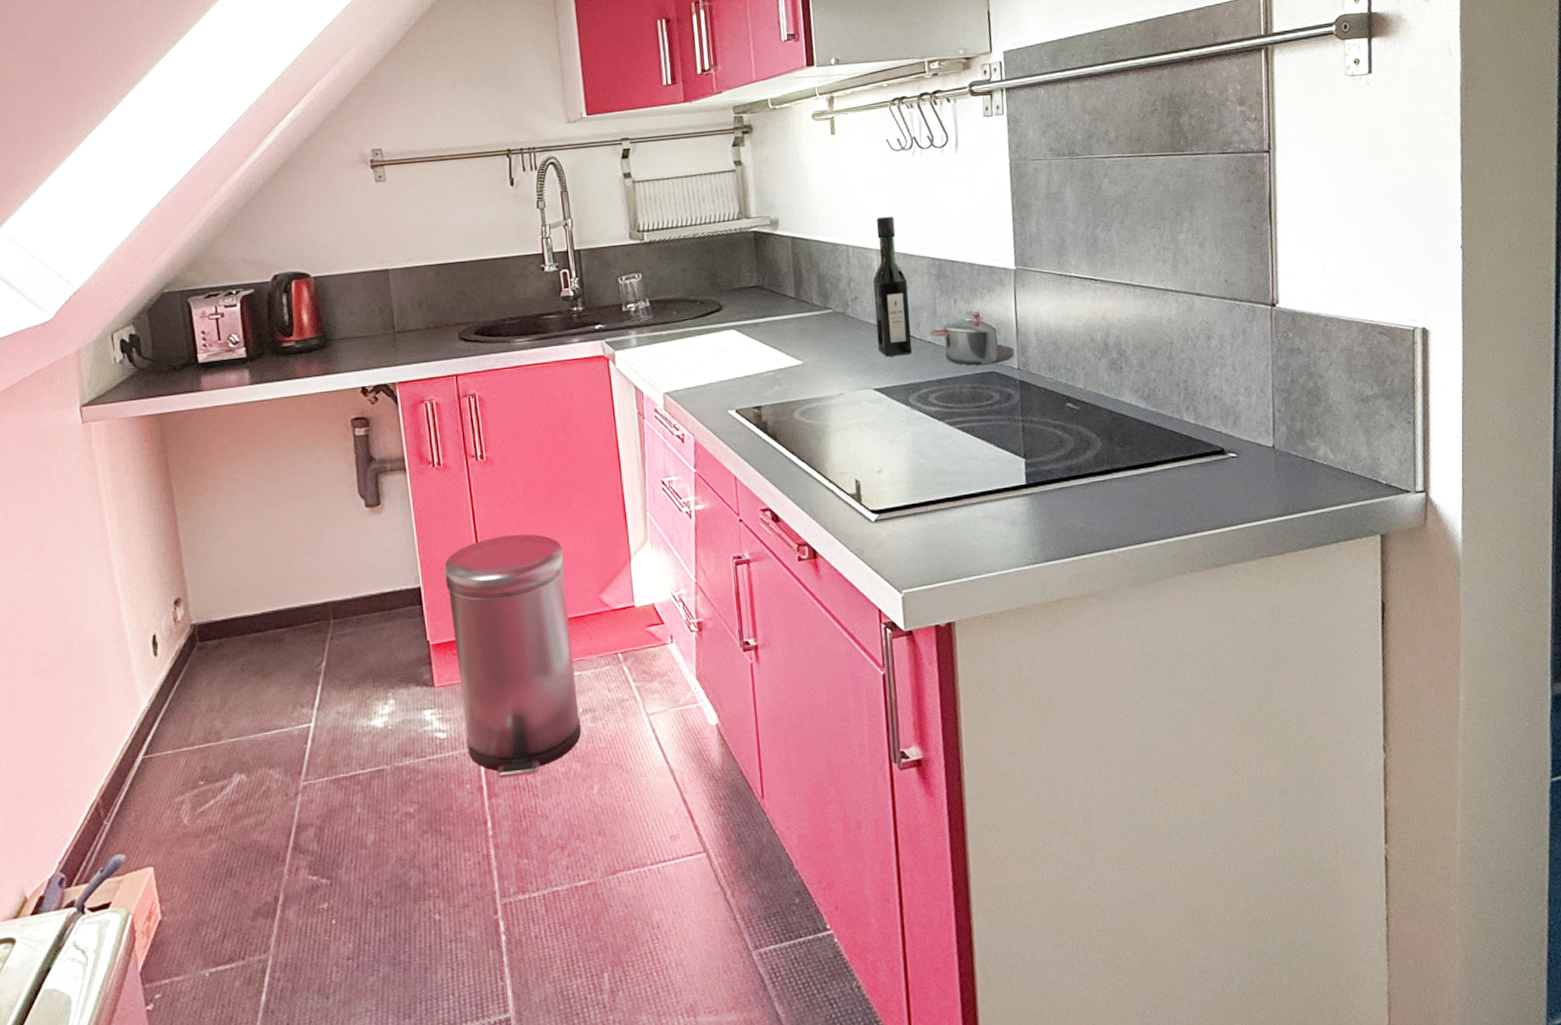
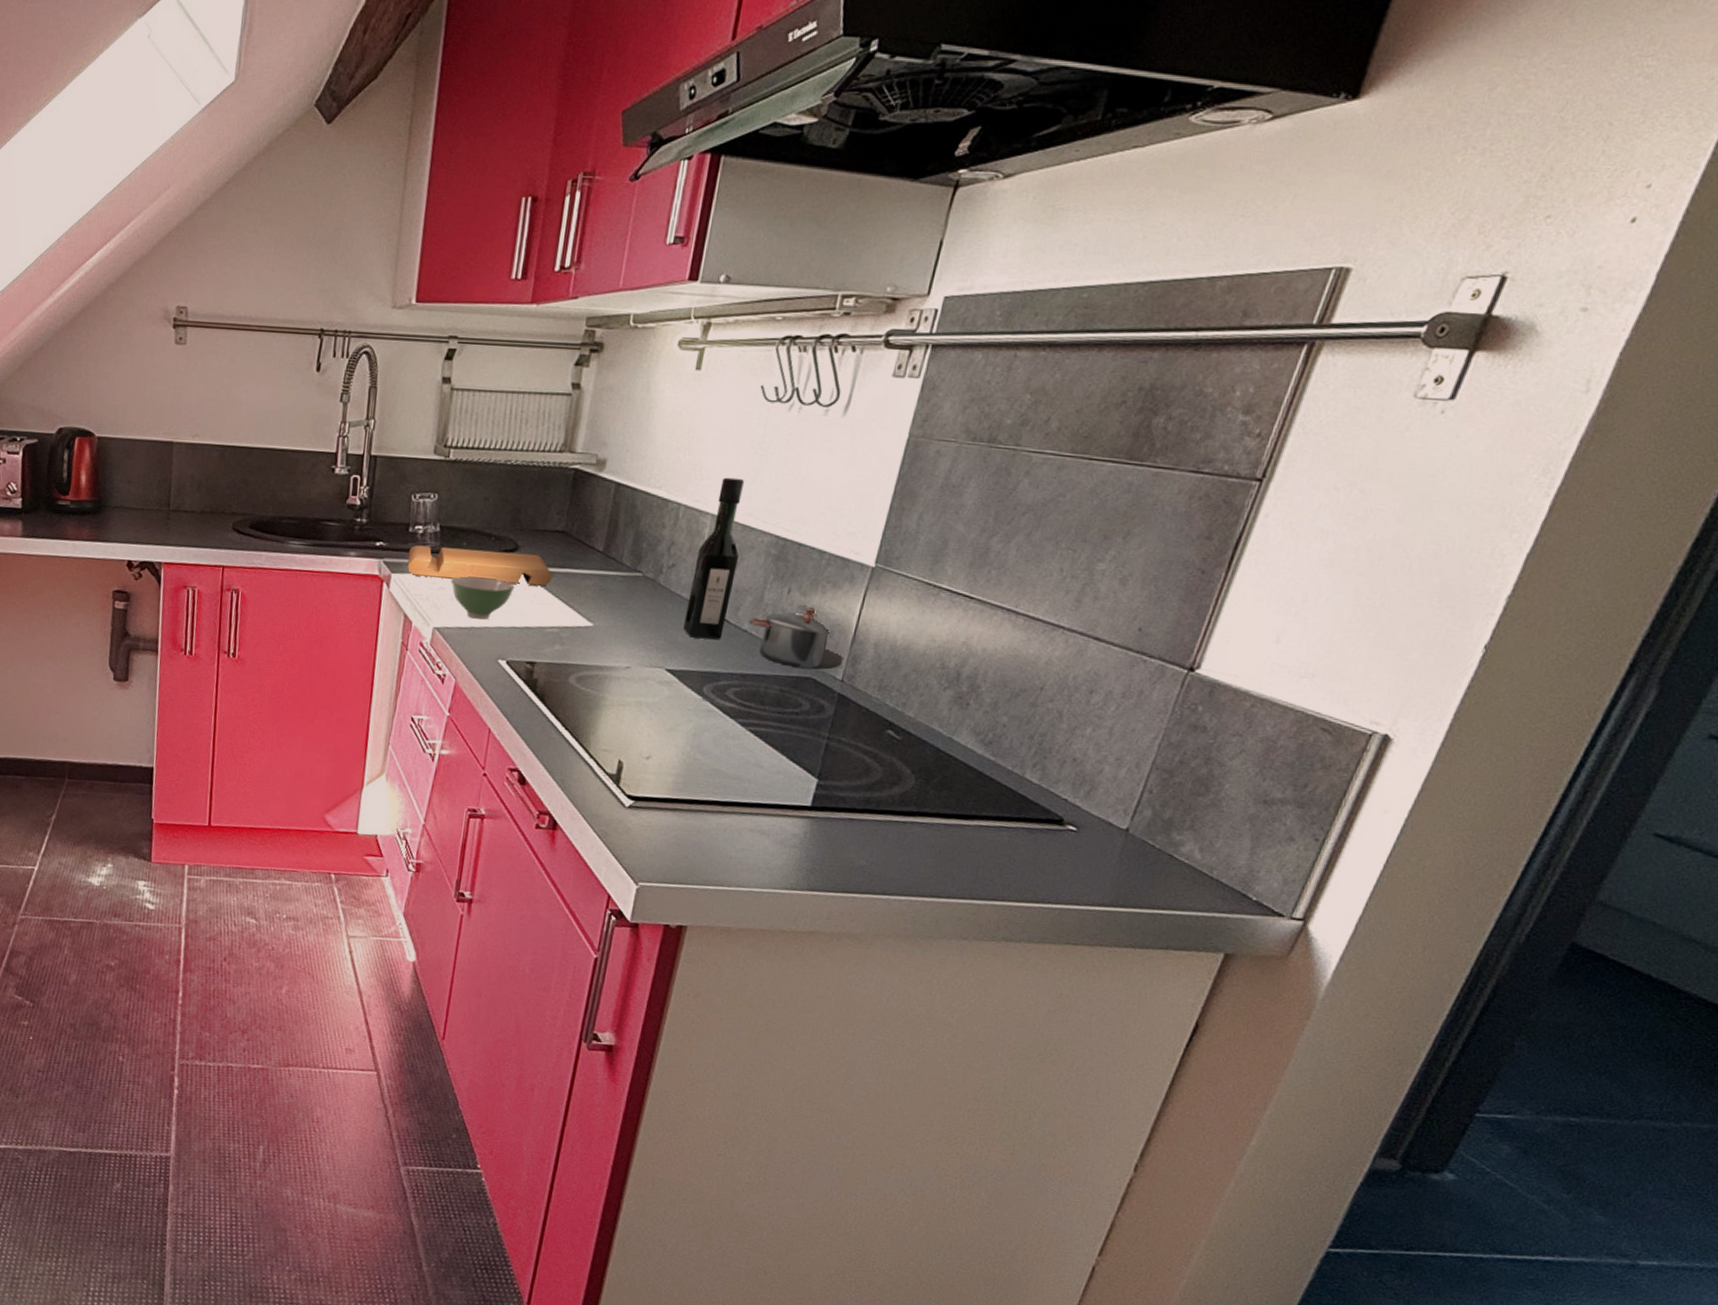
pedal bin: present [444,534,581,778] -> none [172,736,297,962]
cutting board: none [626,310,758,349] -> present [408,545,553,586]
bowl: none [669,338,727,378] -> present [450,576,515,620]

